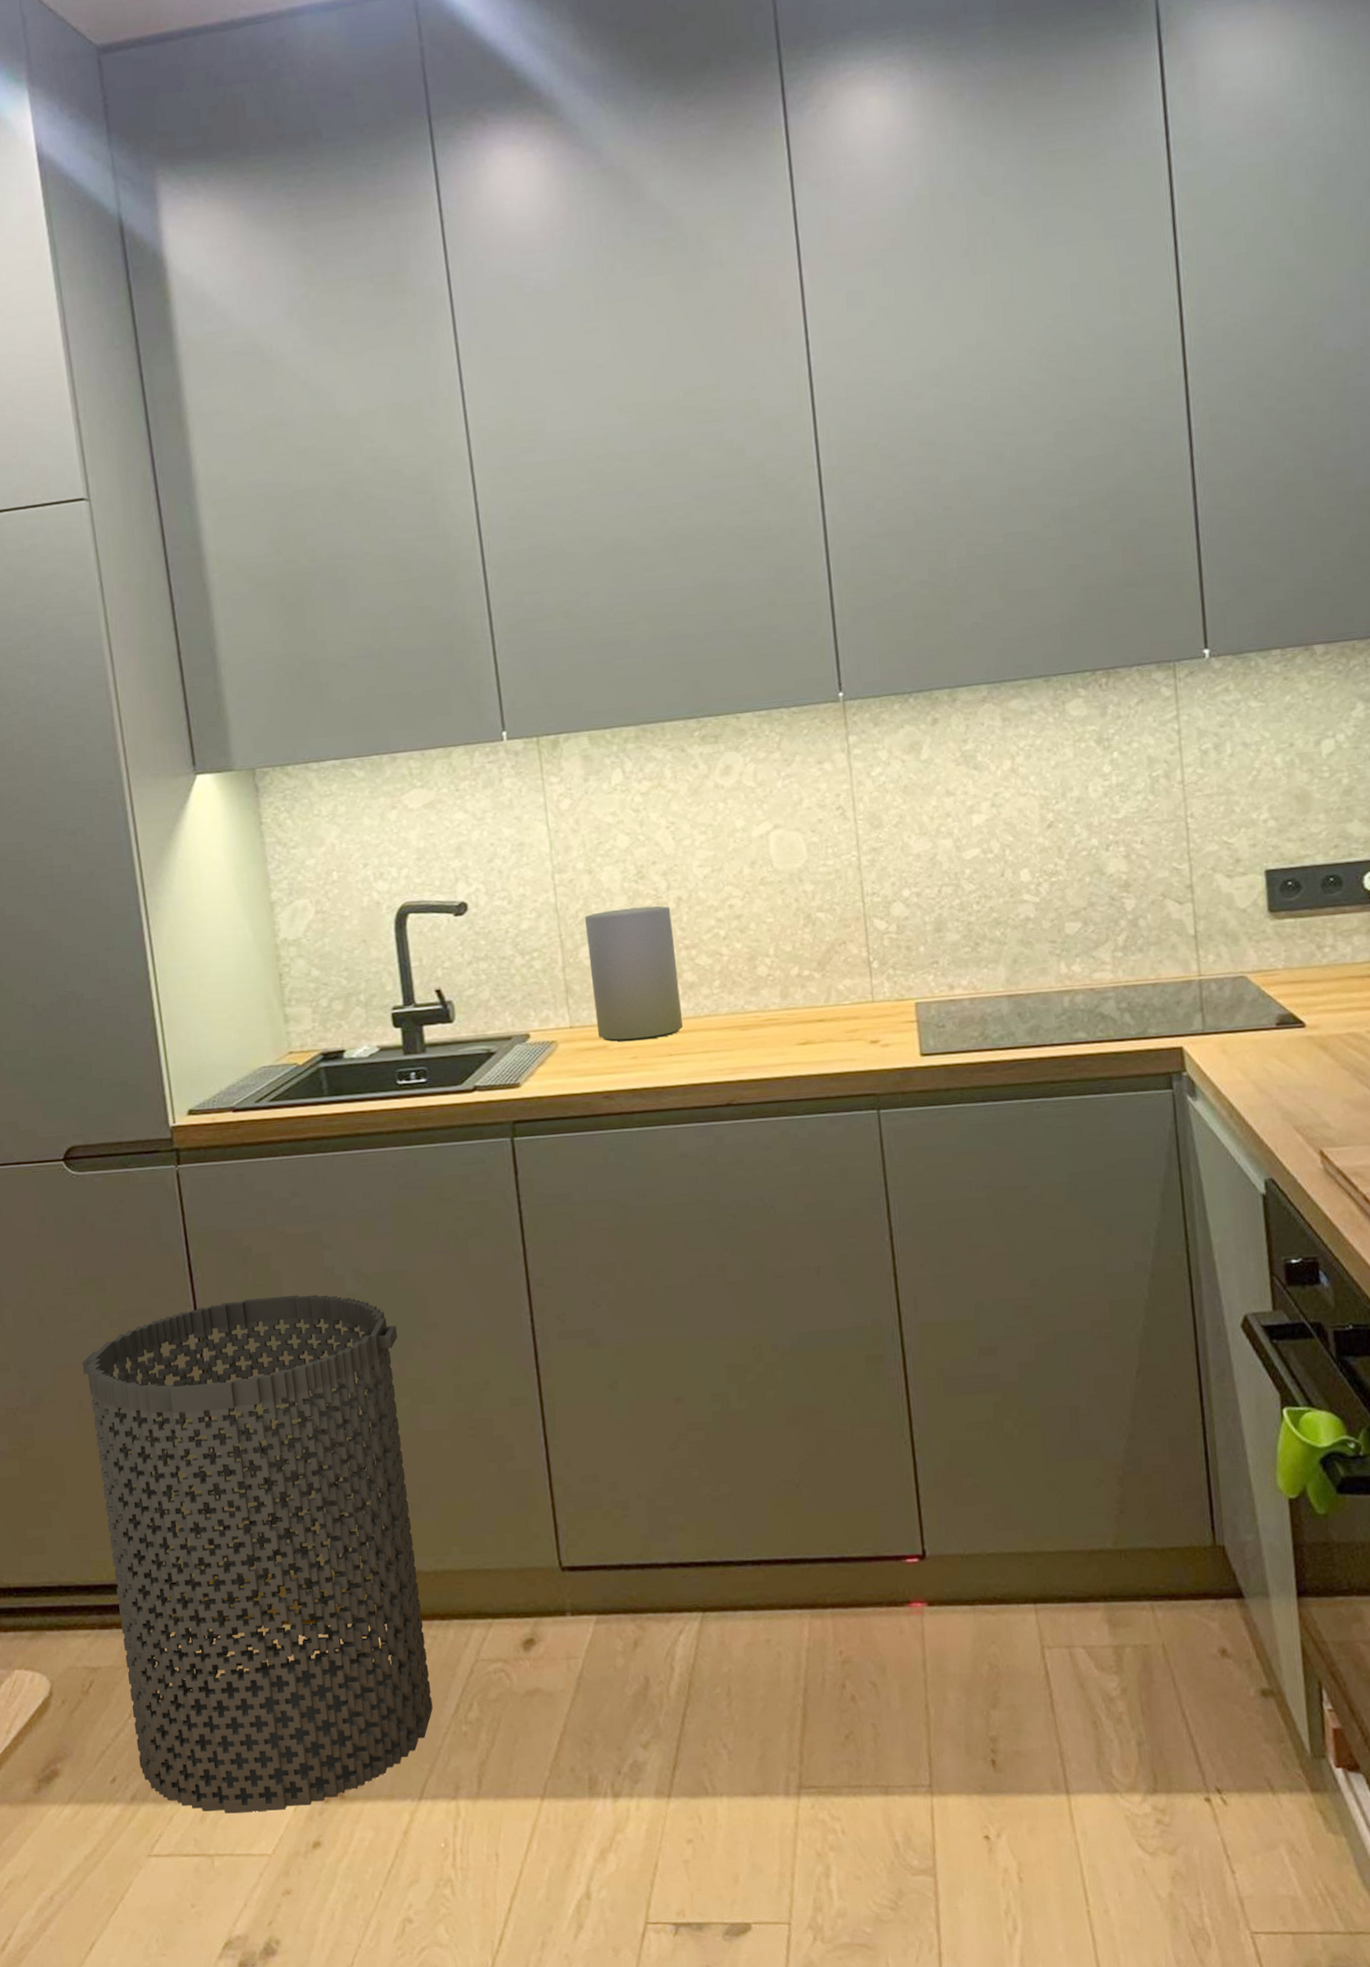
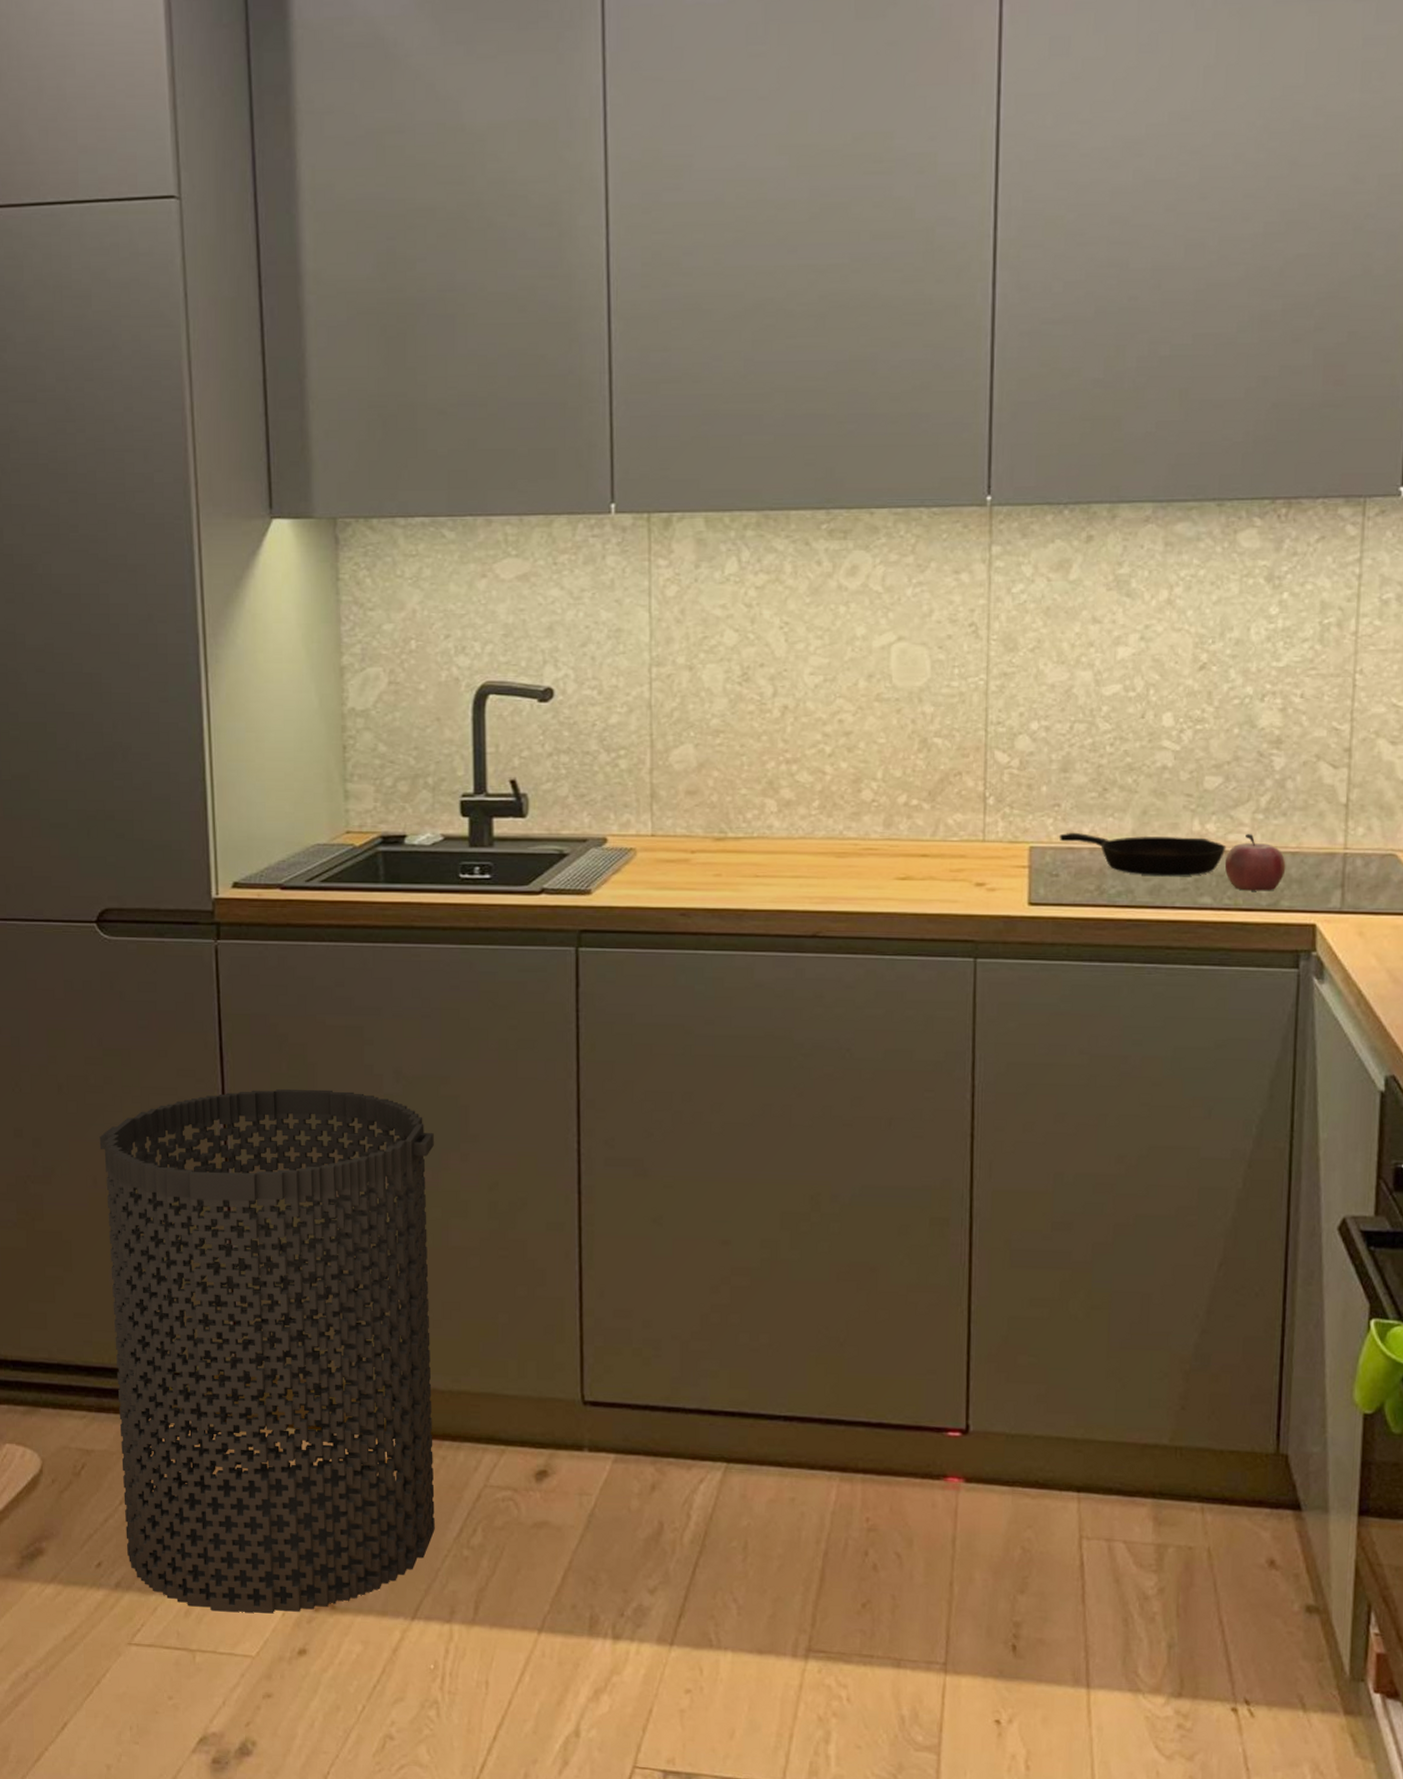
canister: present [585,906,683,1042] -> none [680,712,775,858]
frying pan: none [941,978,1093,1018] -> present [1060,832,1227,876]
fruit: none [1093,971,1149,1023] -> present [1224,834,1286,891]

